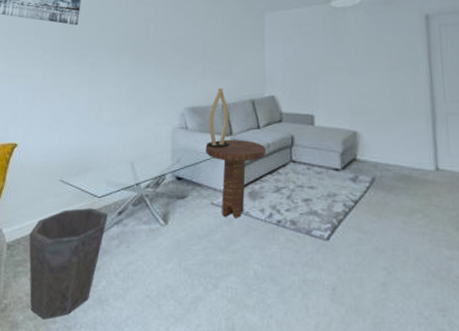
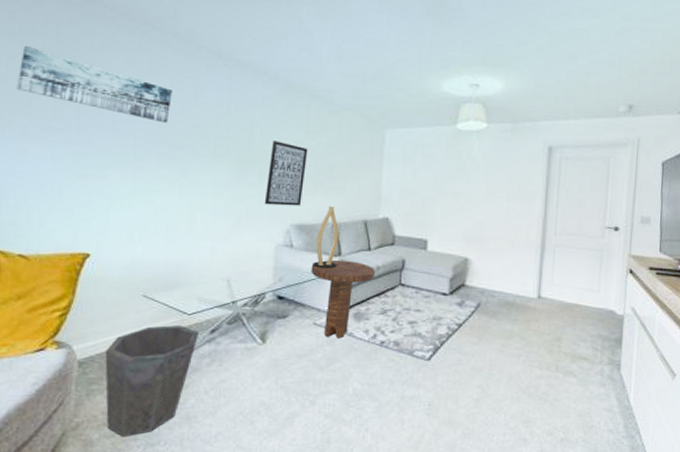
wall art: none [160,32,197,91] -> present [264,140,308,206]

